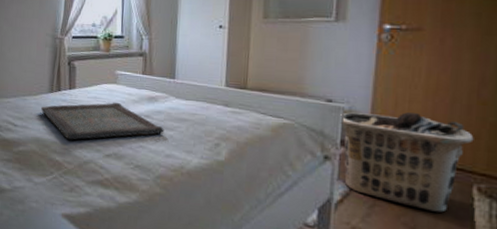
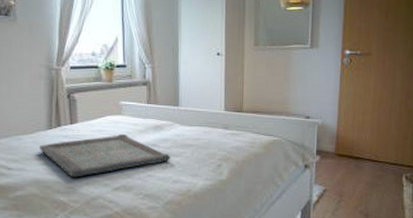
clothes hamper: present [340,112,474,213] -> none [316,123,403,199]

